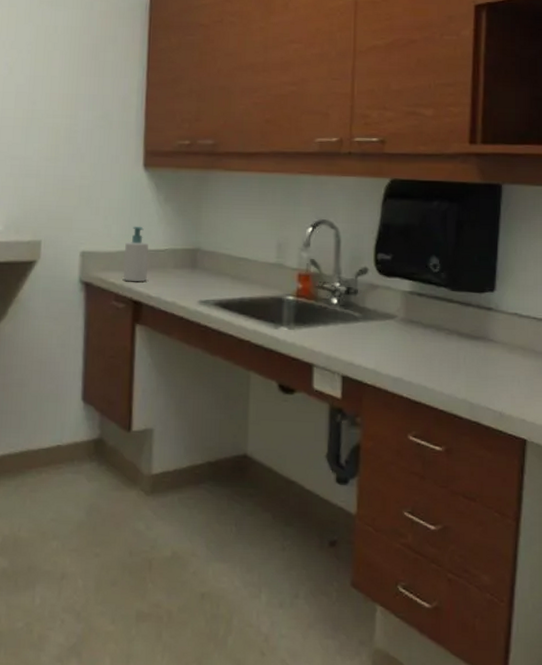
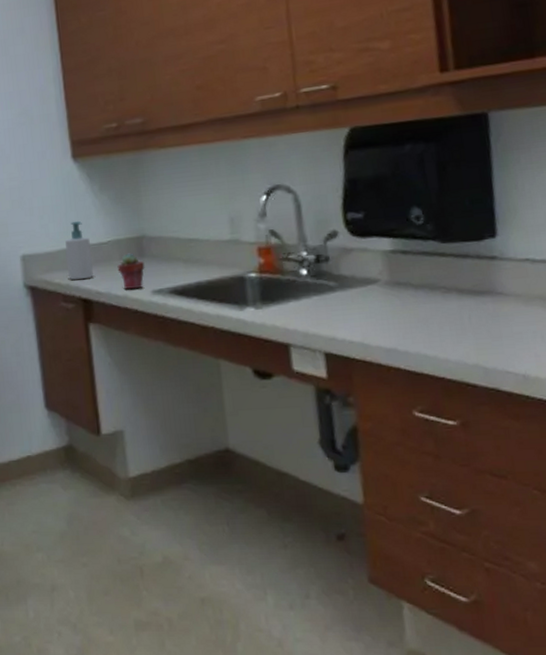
potted succulent: none [170,263,196,297] -> present [117,253,145,289]

